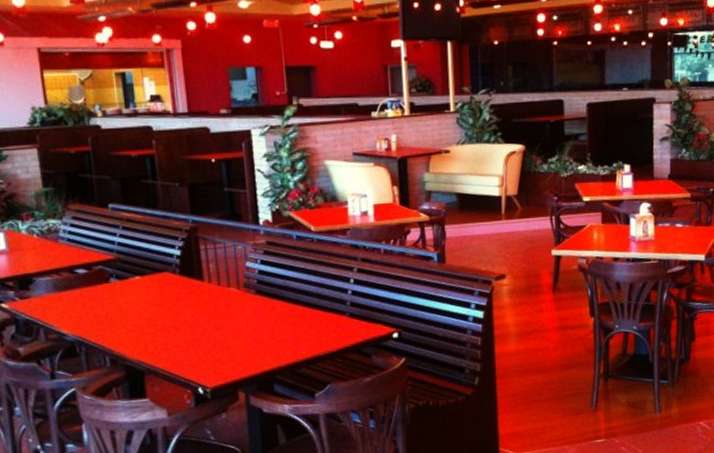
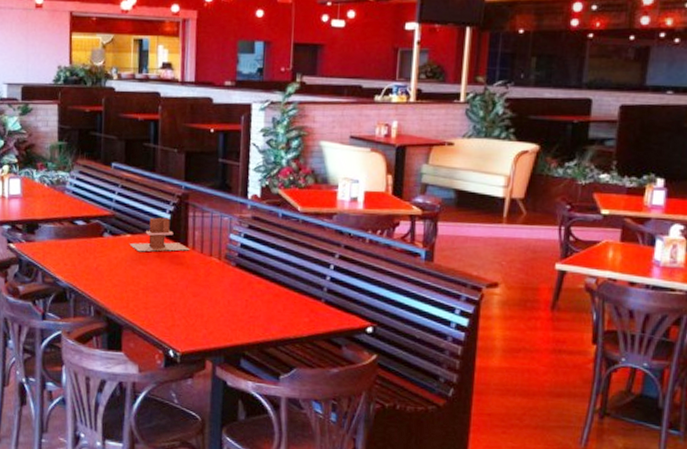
napkin holder: none [139,254,206,293] -> present [129,217,190,252]

